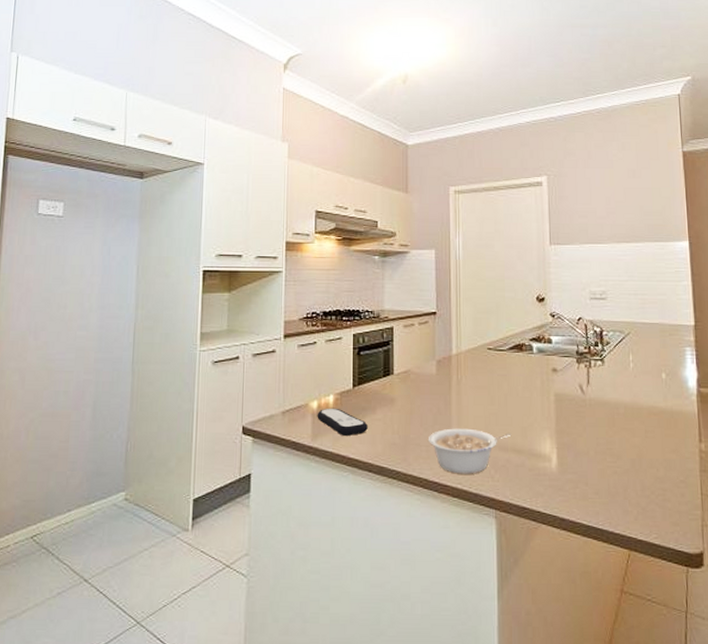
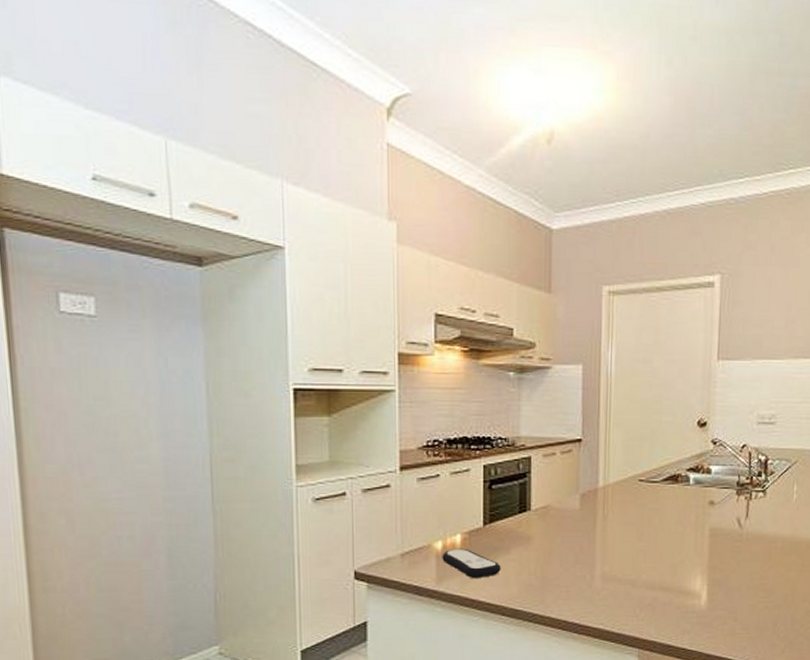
legume: present [429,428,512,474] -> none [569,567,660,614]

